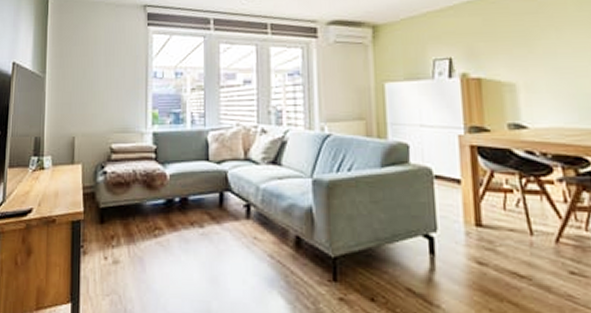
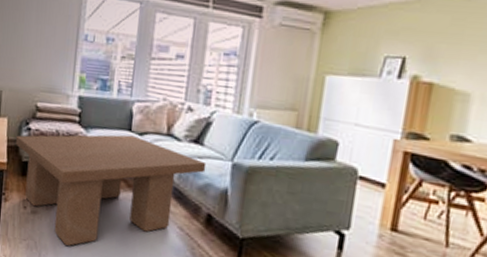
coffee table: none [91,165,288,294] -> present [15,135,207,246]

